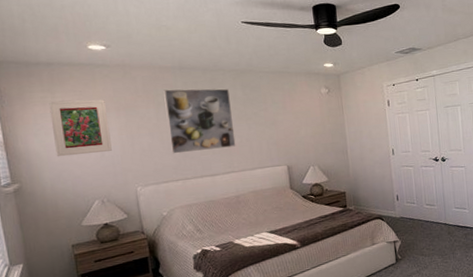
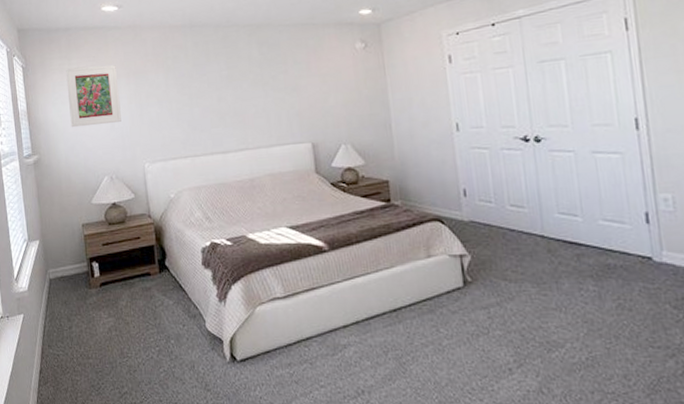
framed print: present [163,88,236,154] -> none [173,47,251,126]

